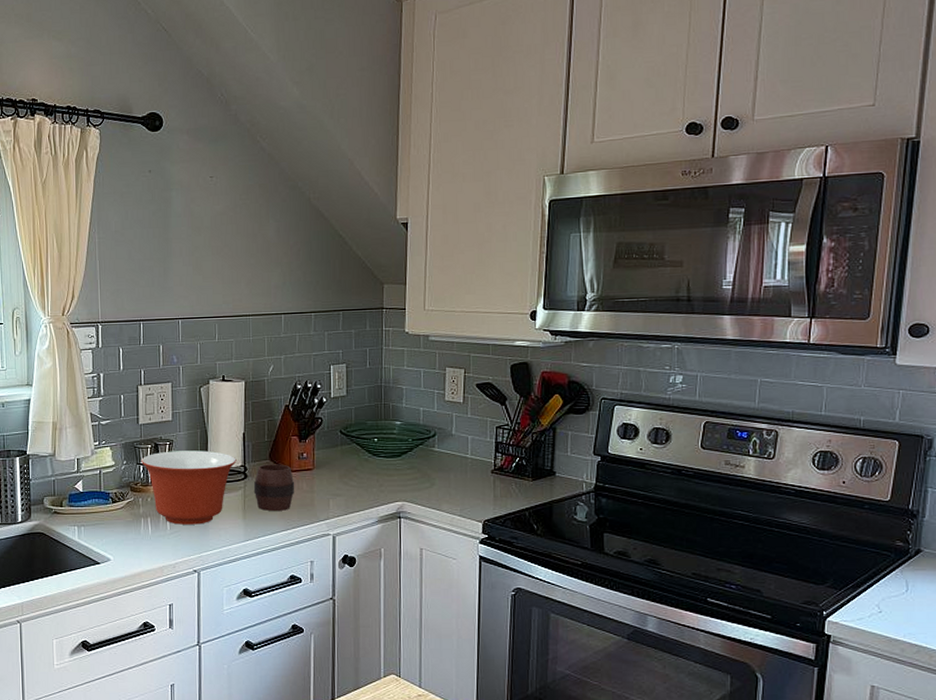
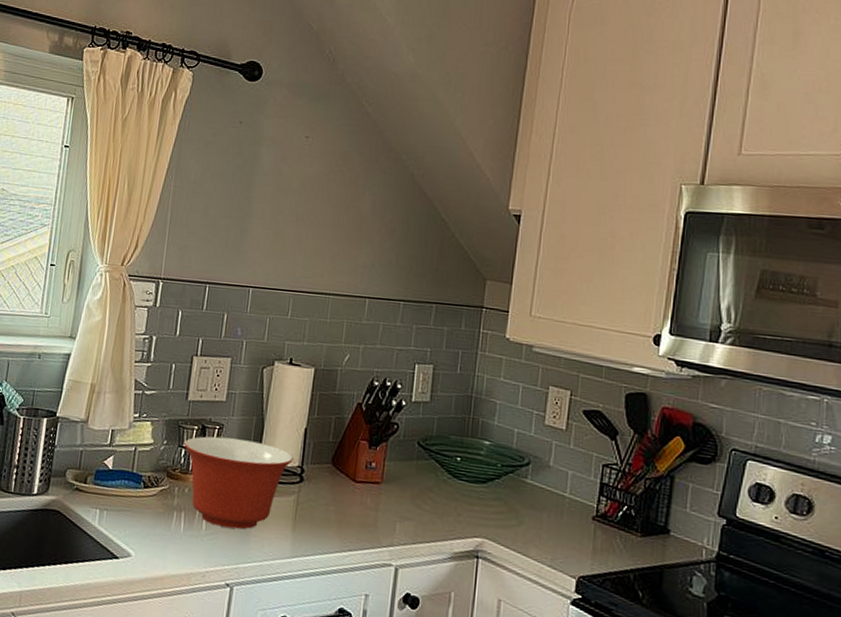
cup: present [253,464,295,512] -> none [308,468,358,528]

